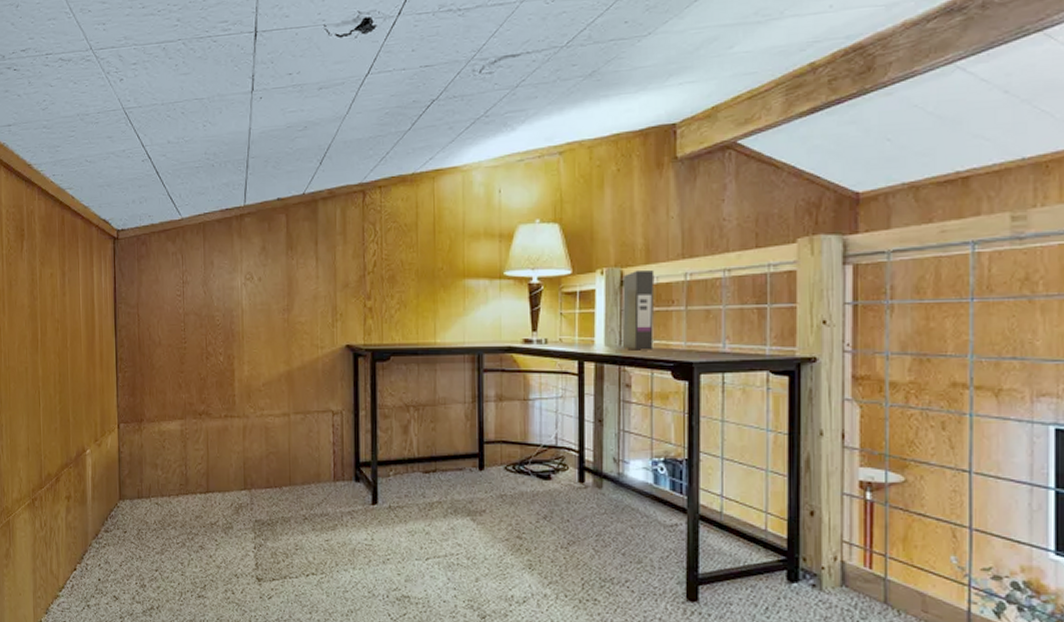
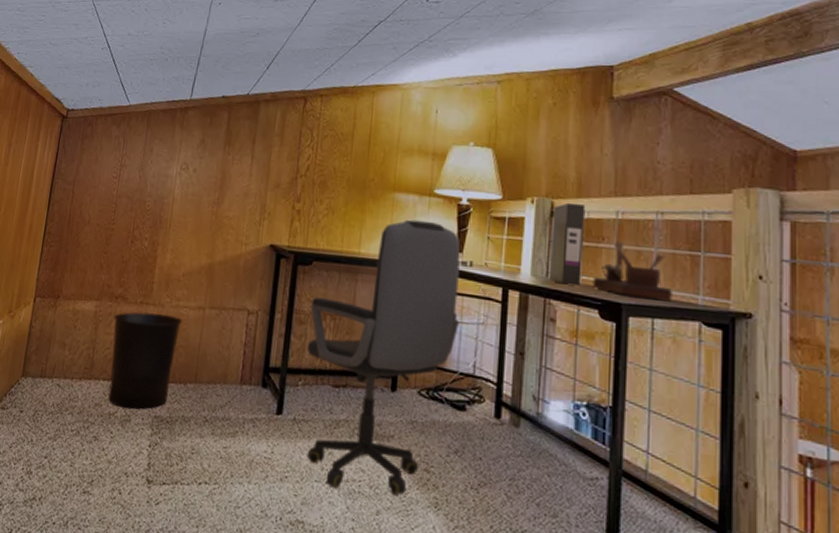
waste bin: none [200,425,269,516] -> present [108,312,182,409]
office chair: none [393,304,539,564] -> present [306,219,461,496]
desk organizer: none [665,302,741,356] -> present [593,240,672,302]

